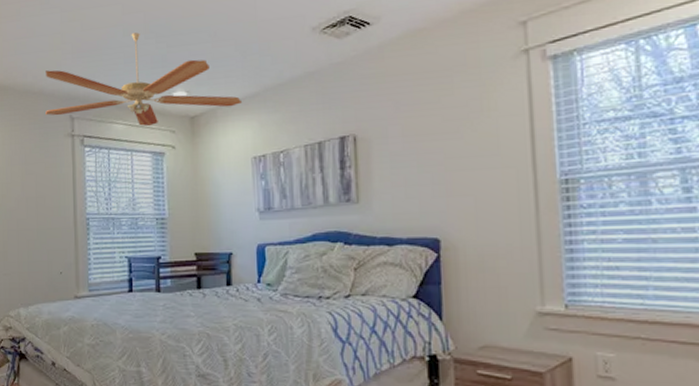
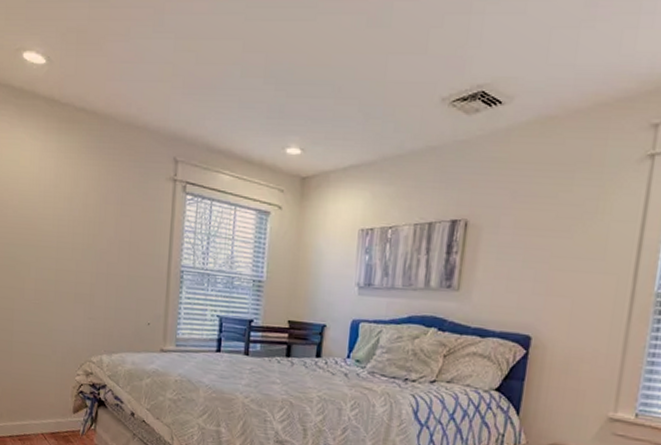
ceiling fan: present [45,32,243,127] -> none [148,75,358,182]

